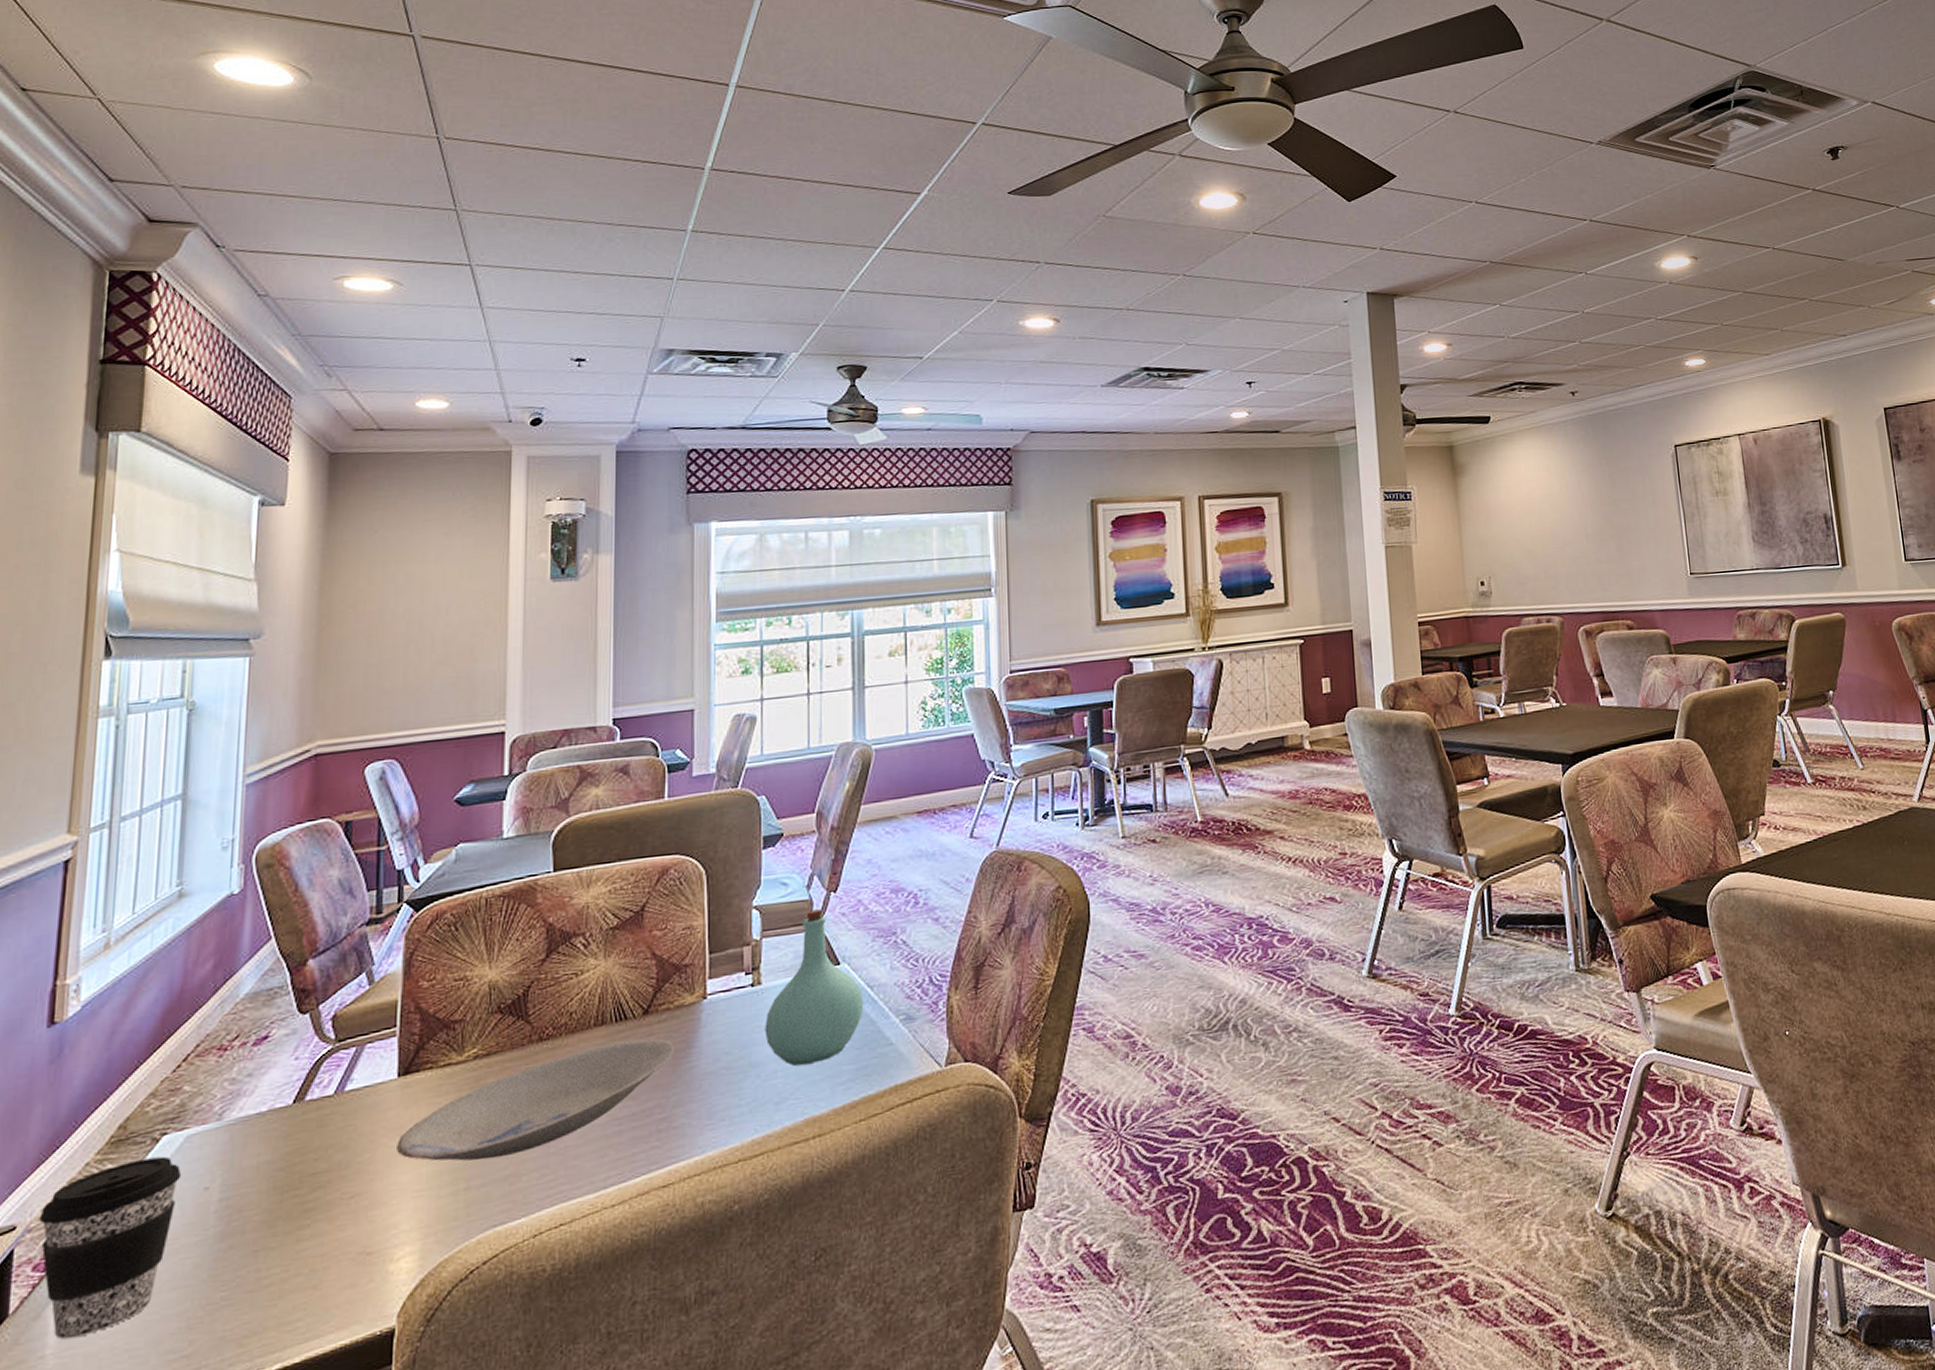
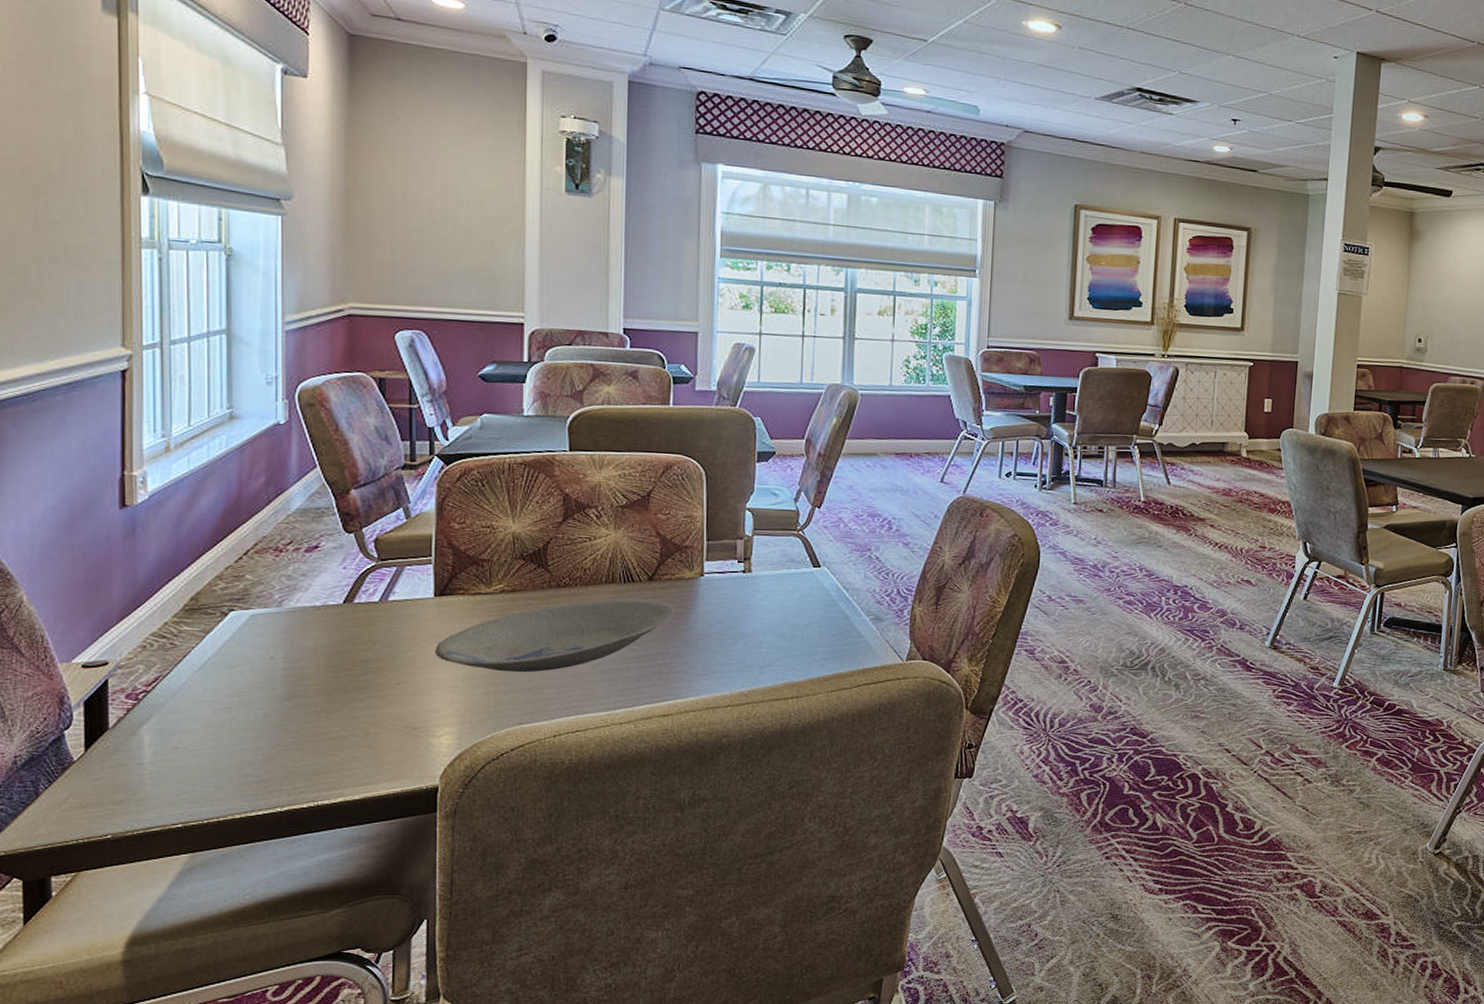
coffee cup: present [39,1156,182,1340] -> none [128,626,250,754]
bottle: present [765,909,864,1066] -> none [753,519,840,641]

